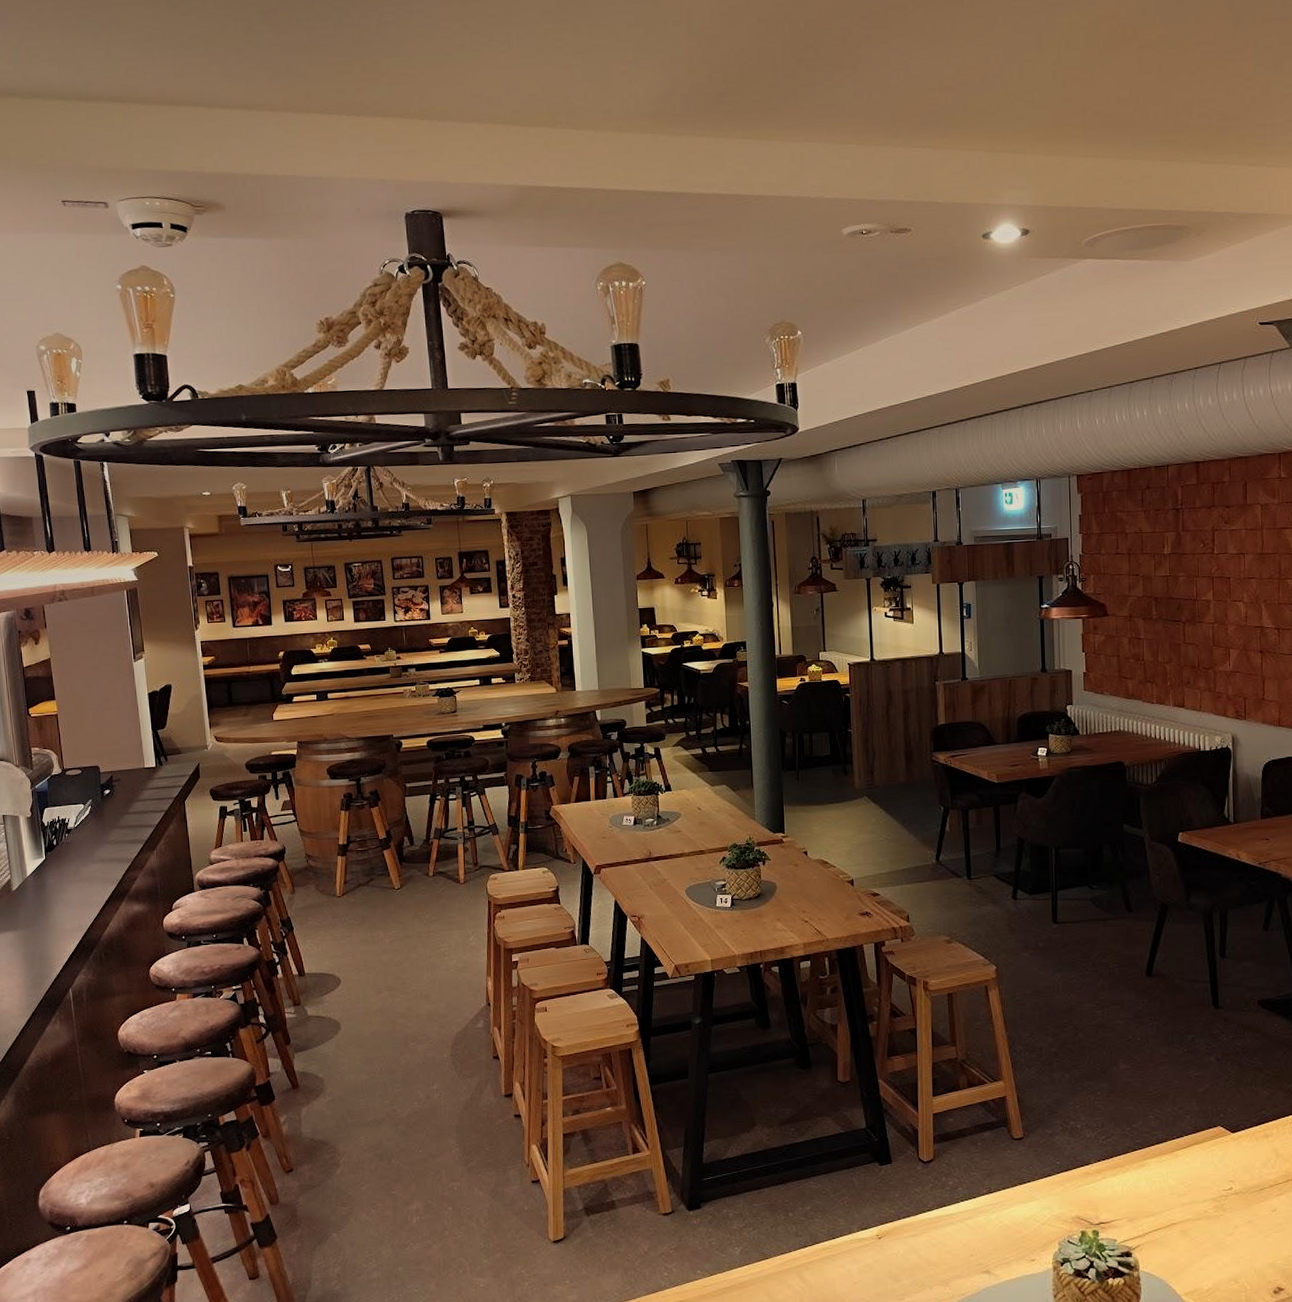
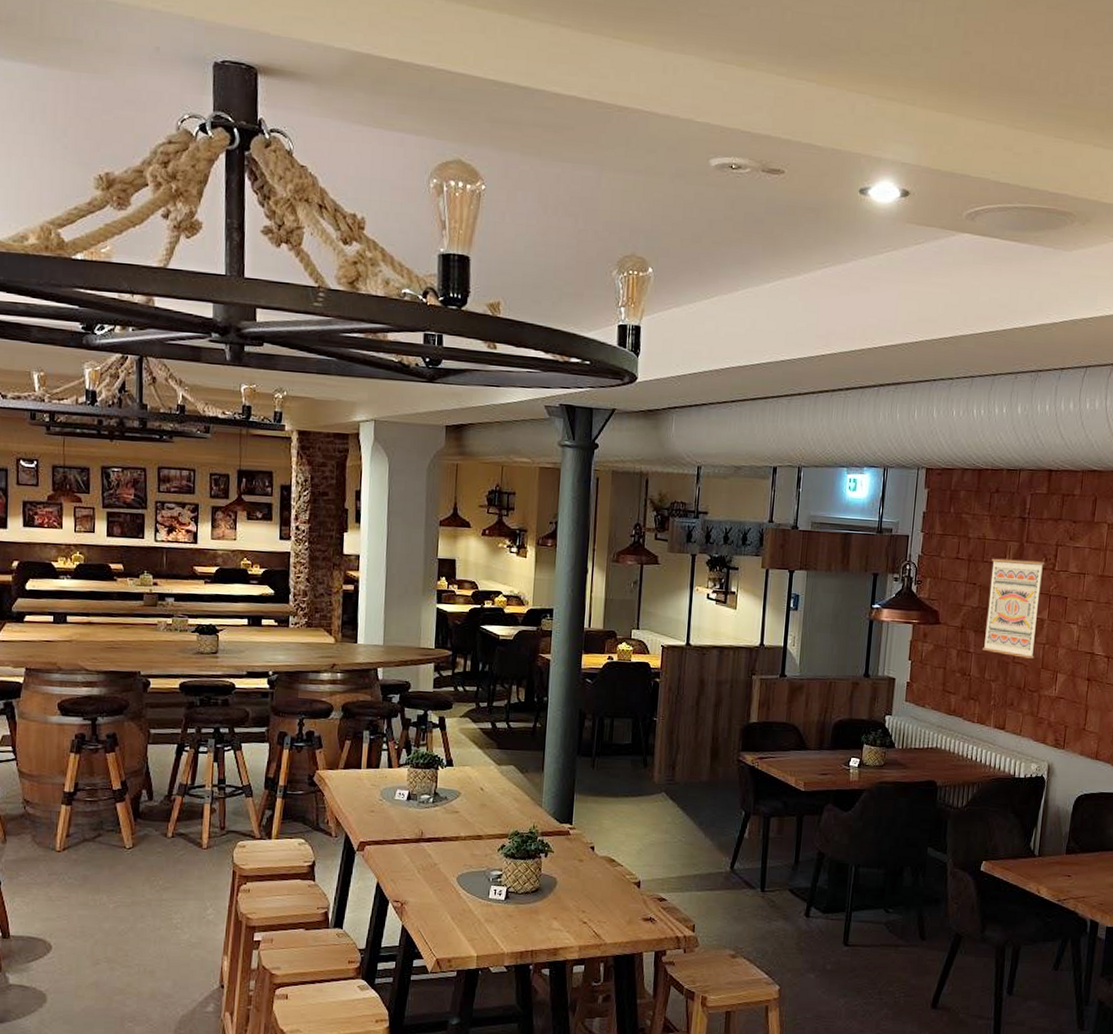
wall art: none [1150,547,1204,639] -> present [982,558,1045,659]

